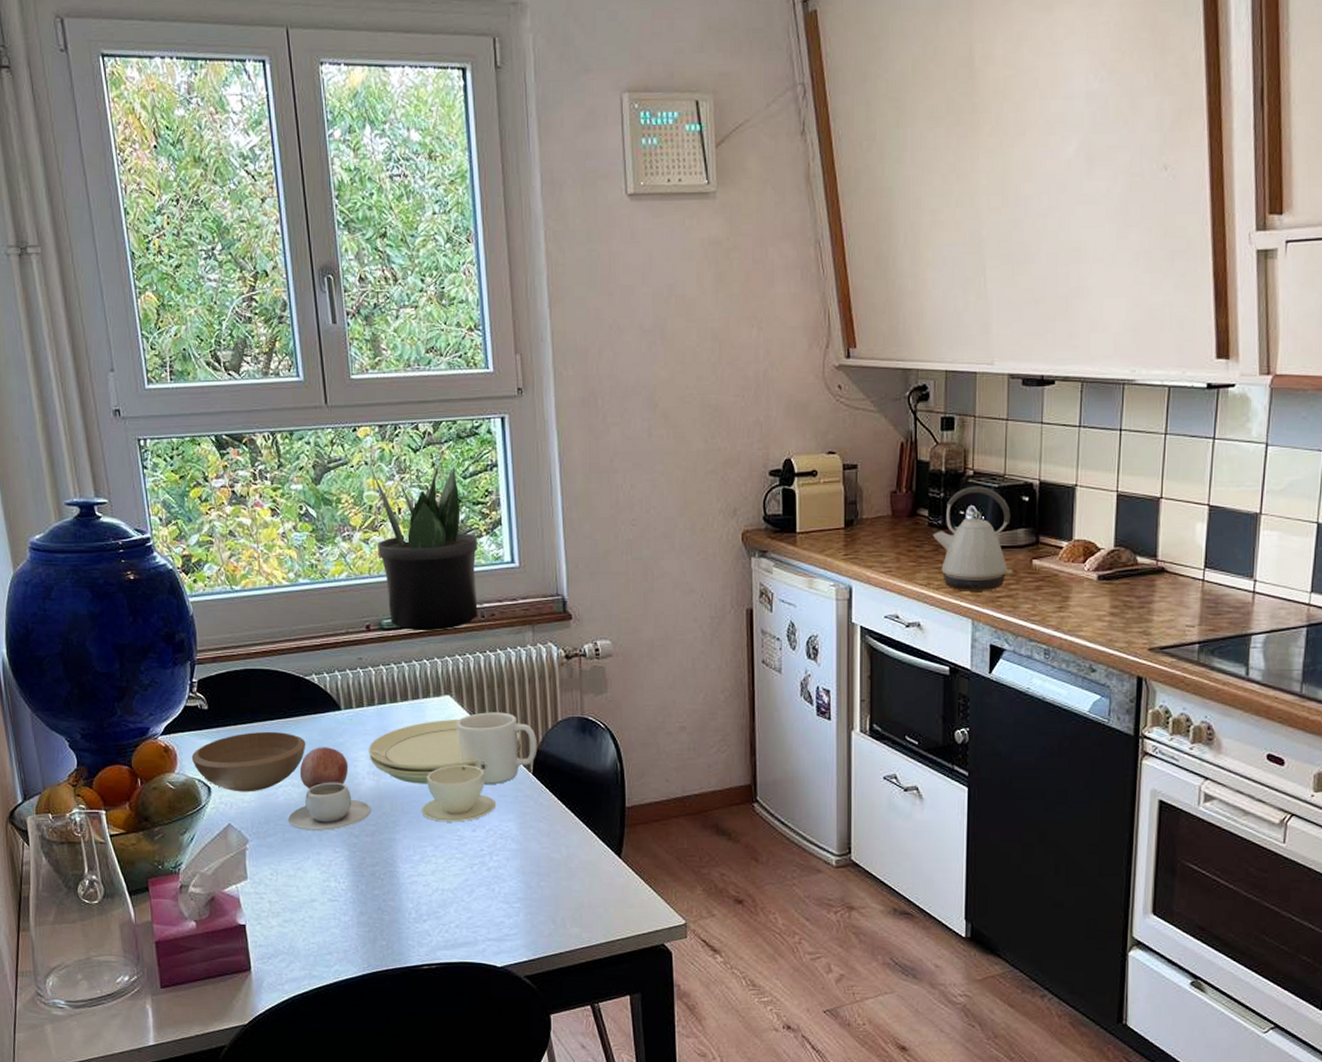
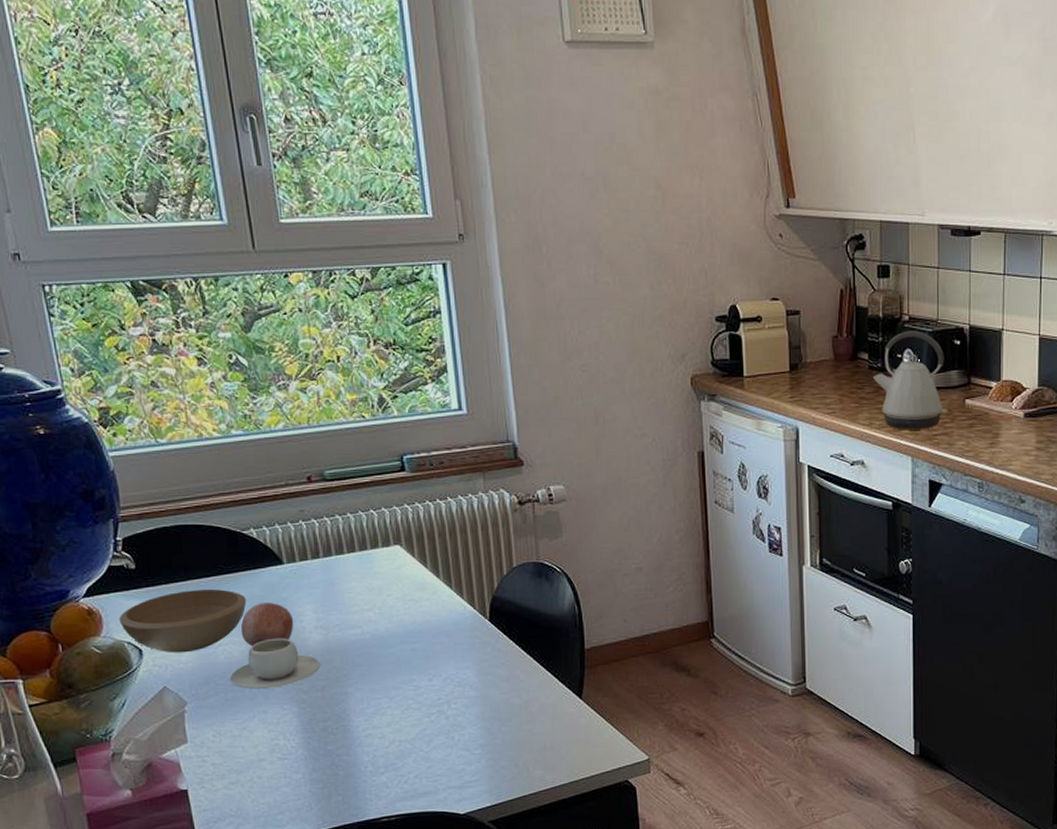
plate: present [368,720,522,784] -> none [315,569,477,636]
planter: present [371,467,478,631] -> none [305,313,426,481]
teacup: present [421,764,497,822] -> none [374,614,453,673]
mug: present [457,712,538,785] -> none [408,560,493,634]

